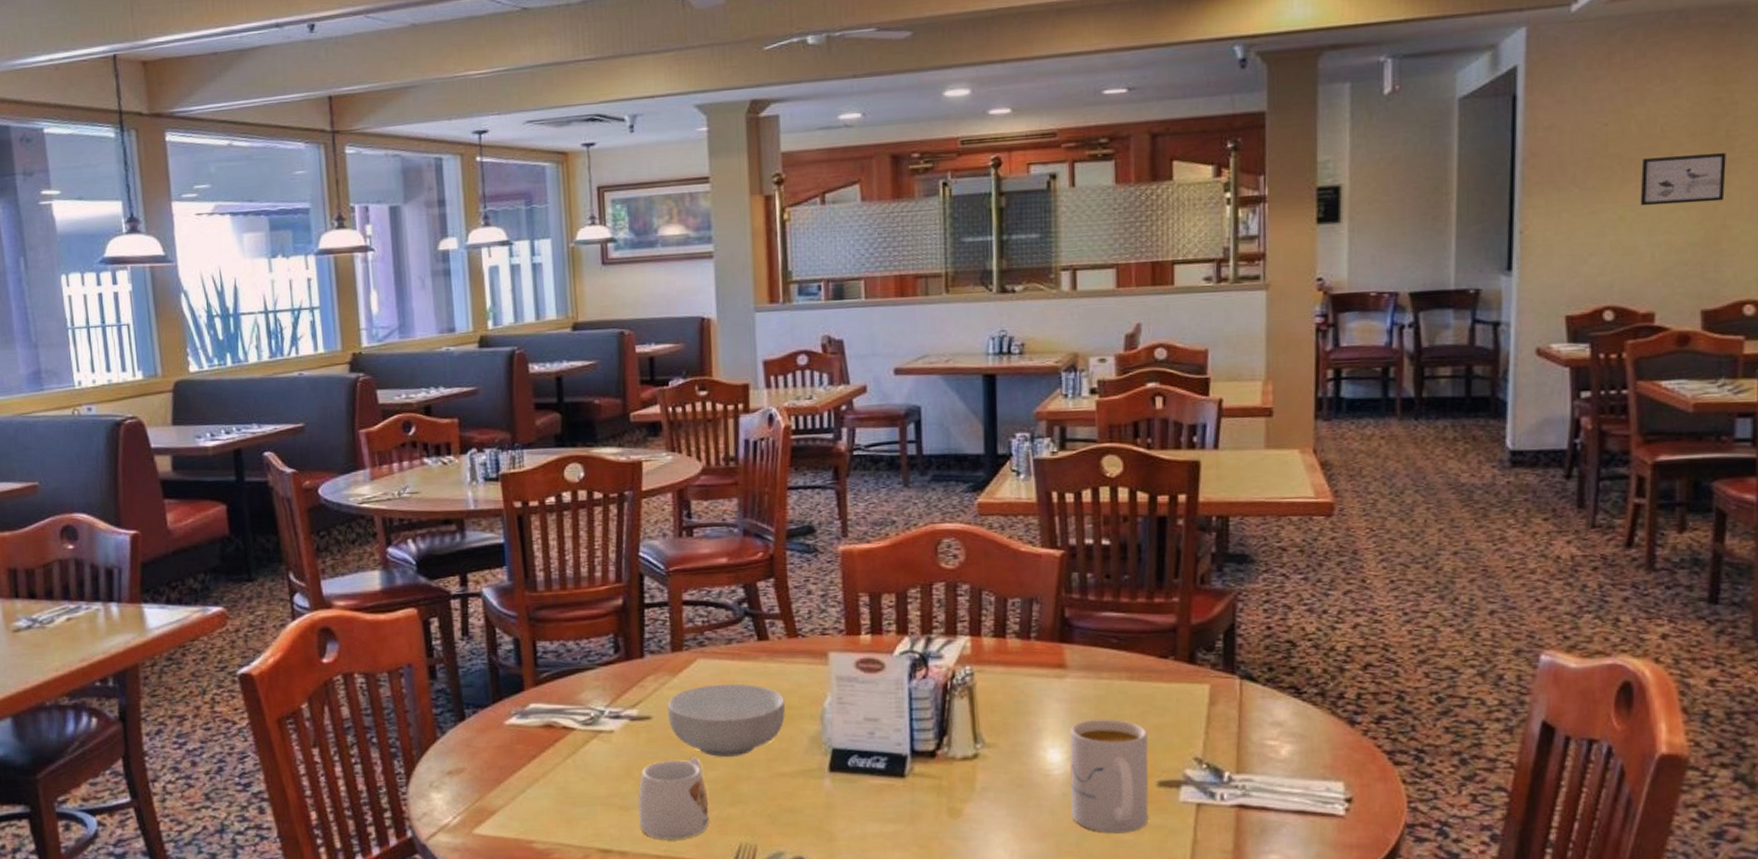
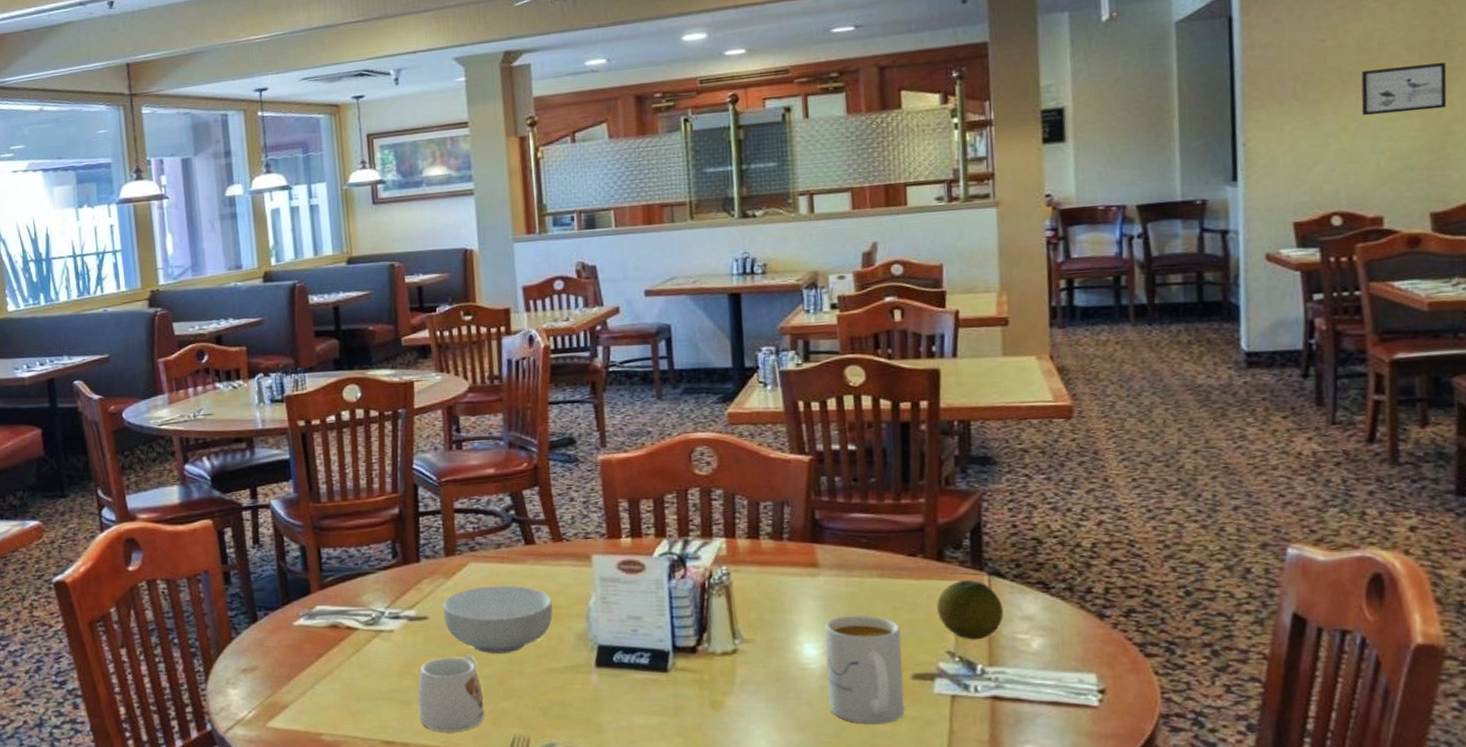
fruit: none [1186,683,1254,746] -> present [937,579,1004,640]

